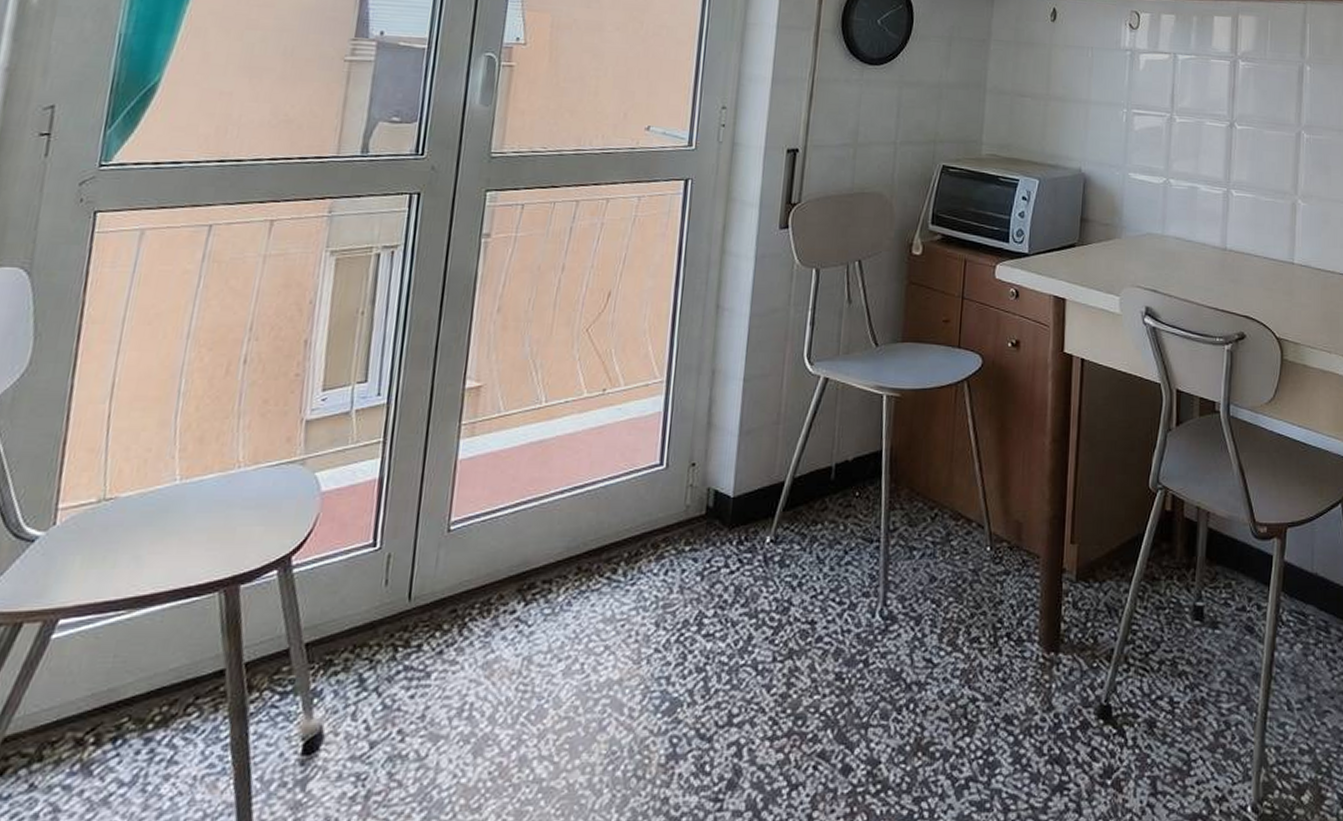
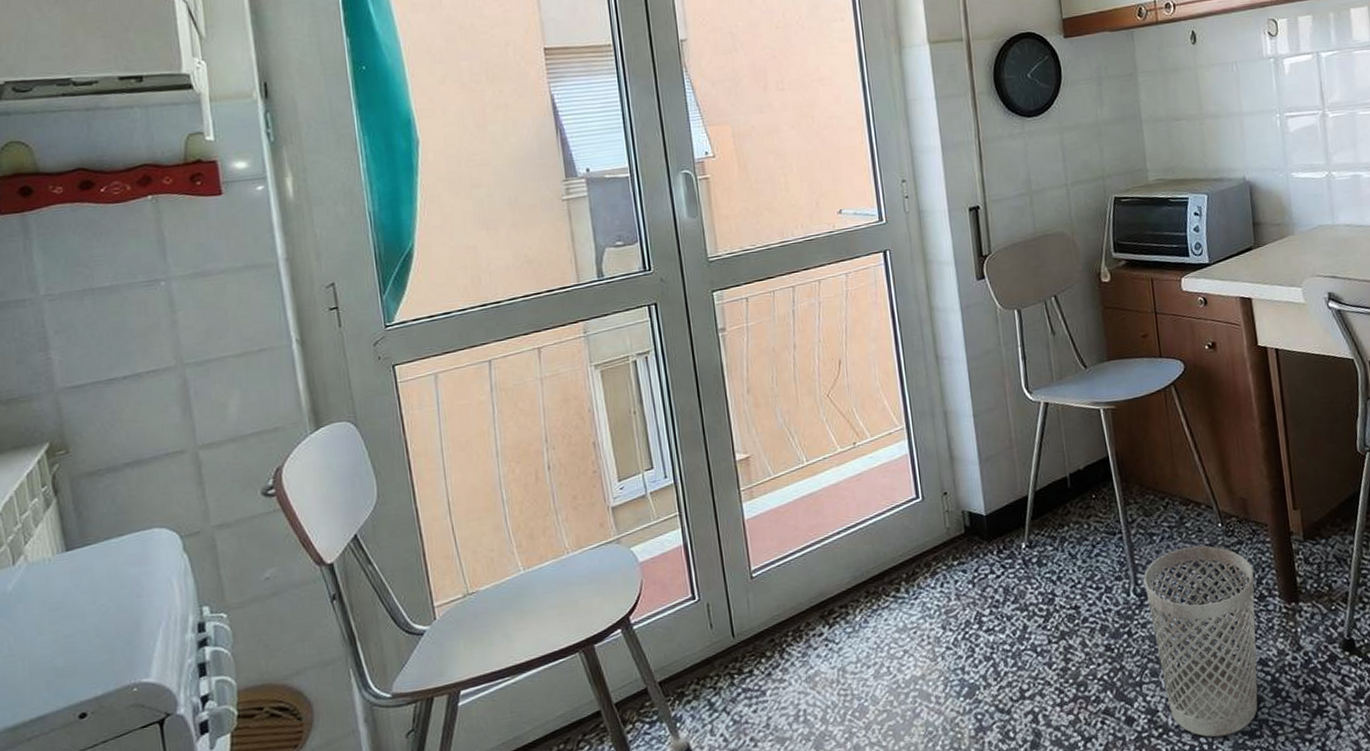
wastebasket: none [893,570,1015,804] -> present [1144,546,1258,737]

